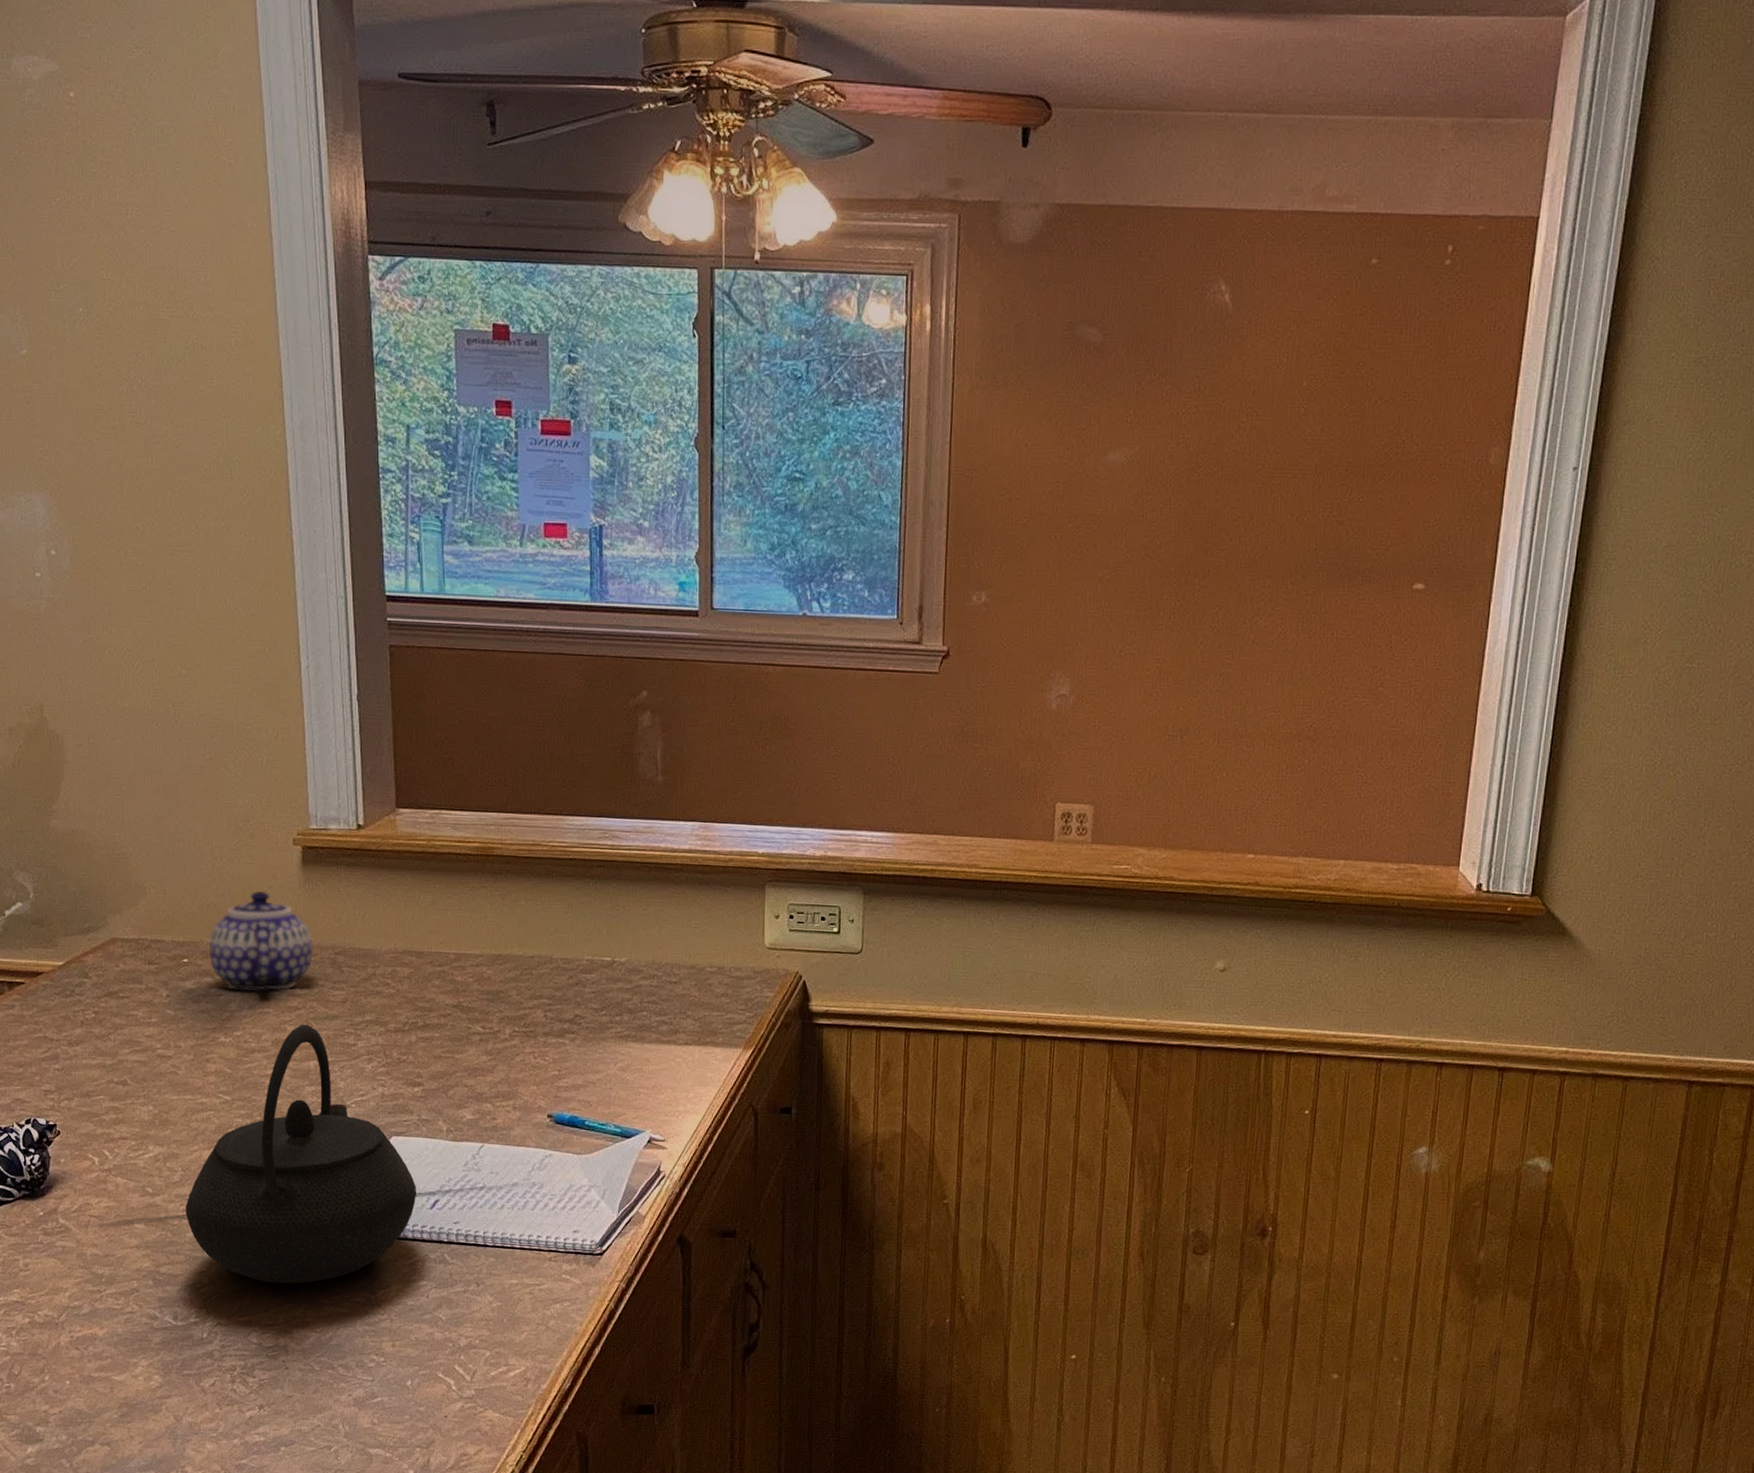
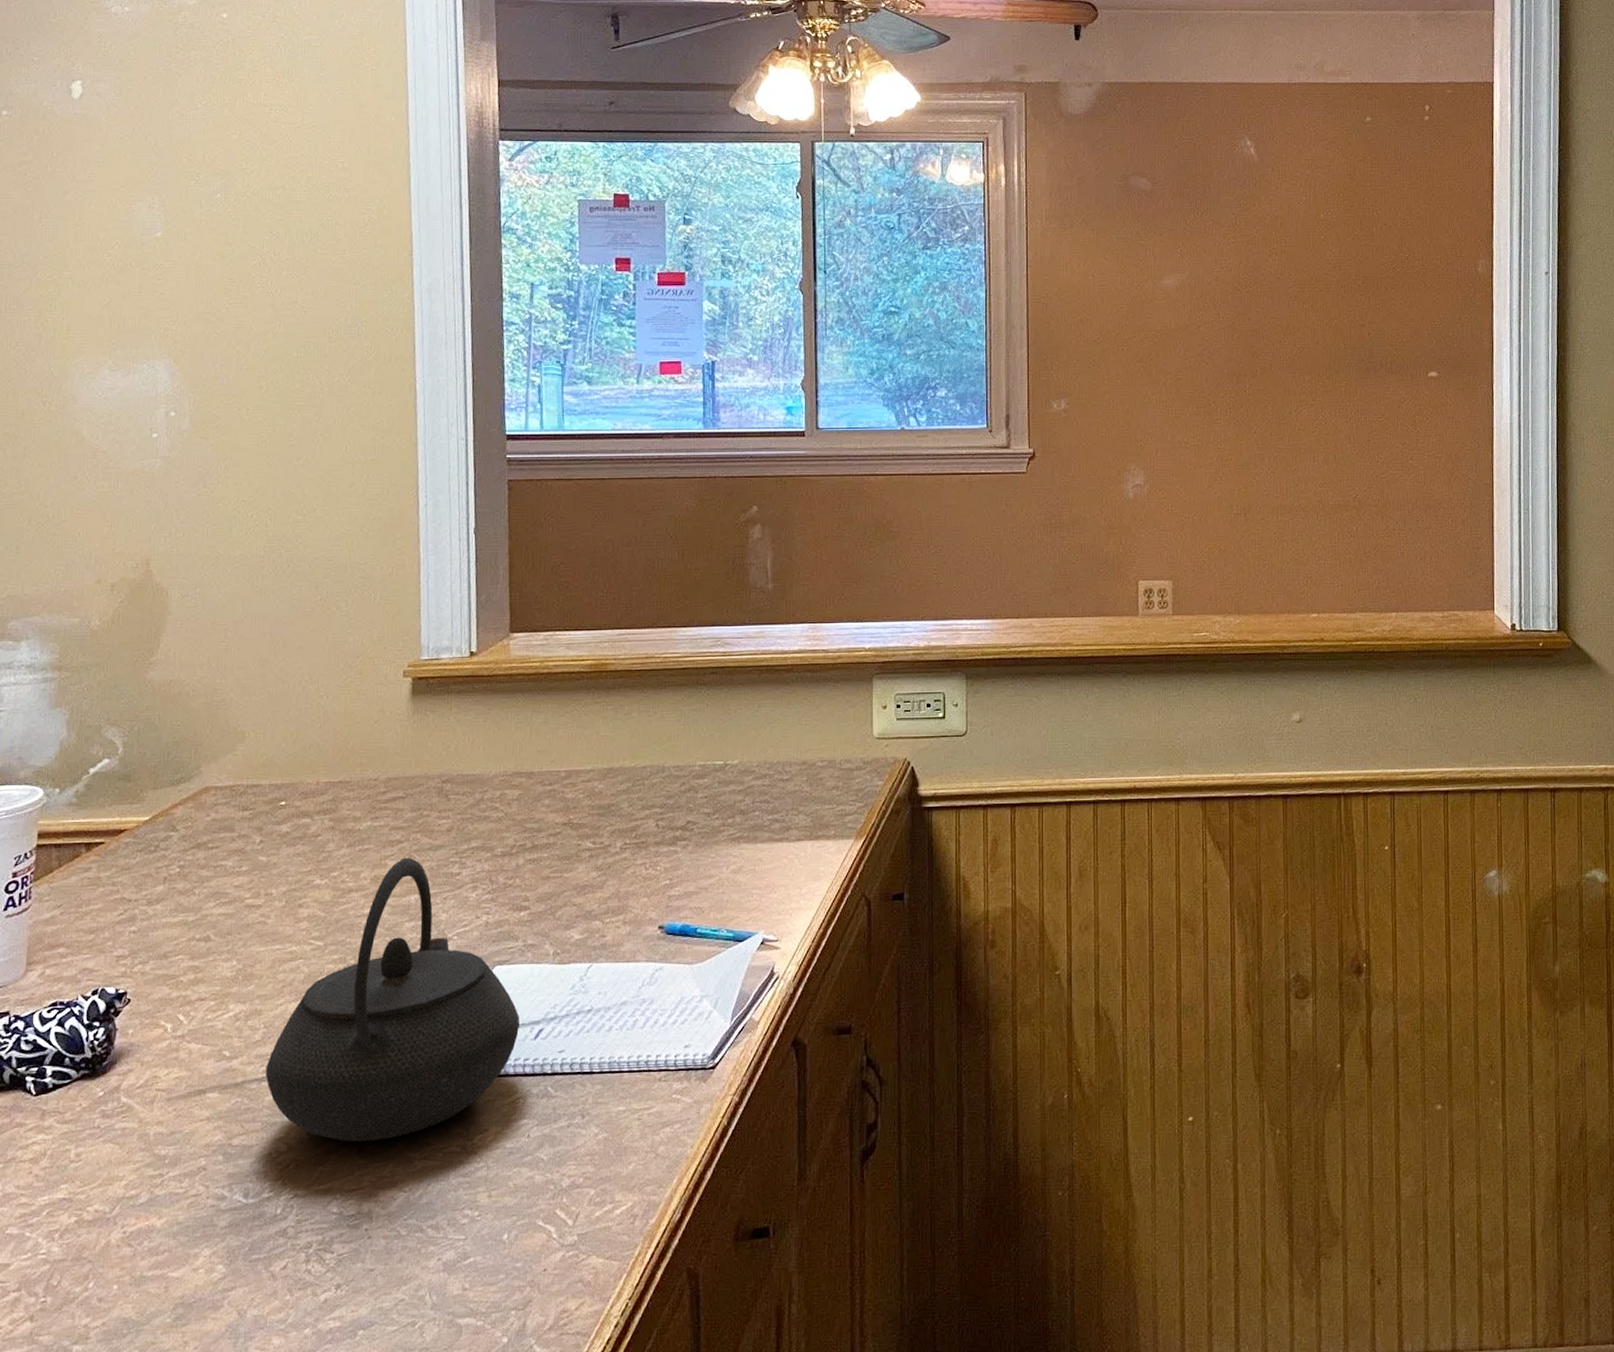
teapot: present [209,891,313,991] -> none [308,726,420,828]

